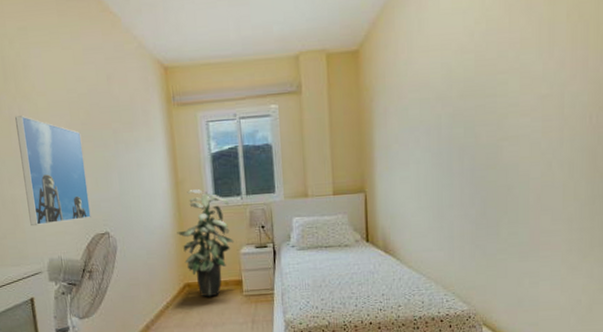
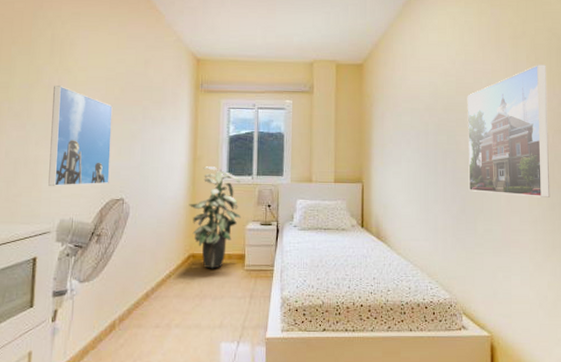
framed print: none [489,23,593,191] -> present [467,65,550,198]

